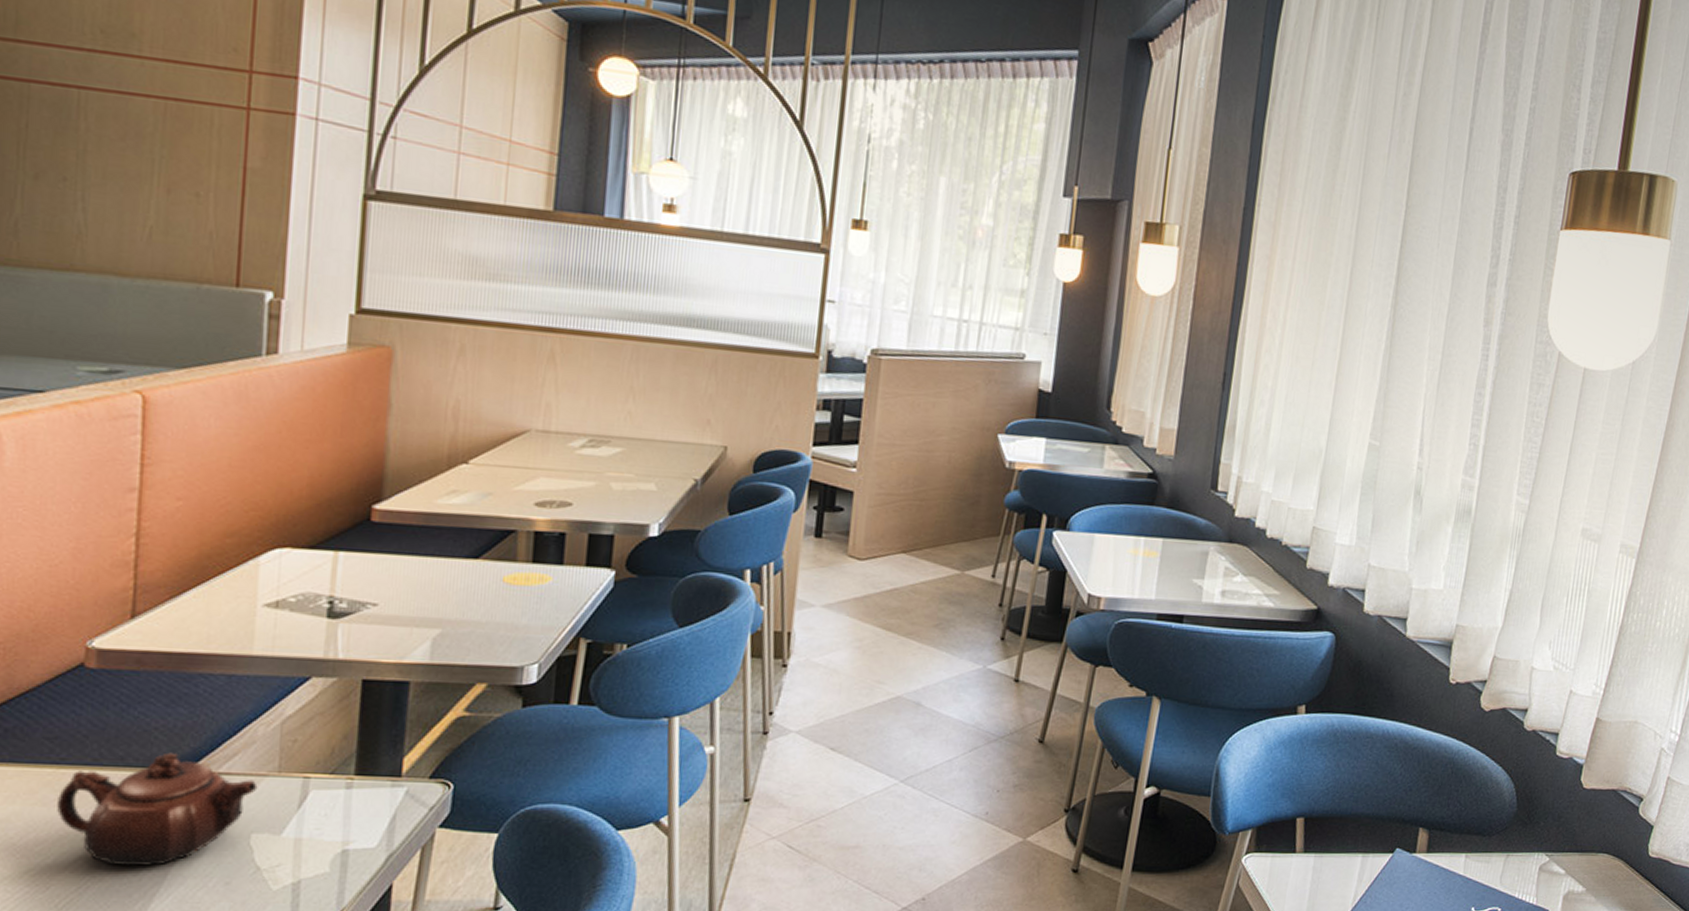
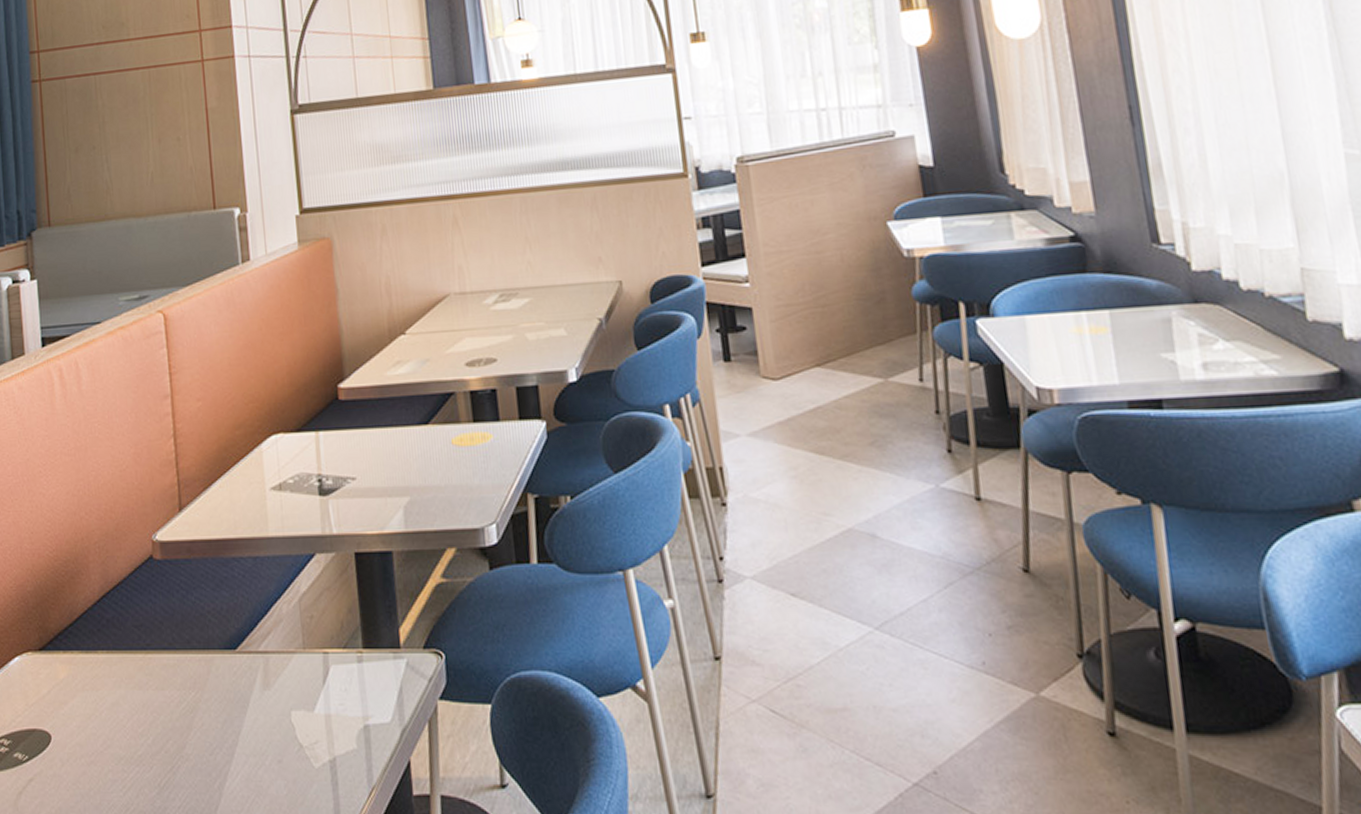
teapot: present [57,752,258,867] -> none [149,634,290,746]

